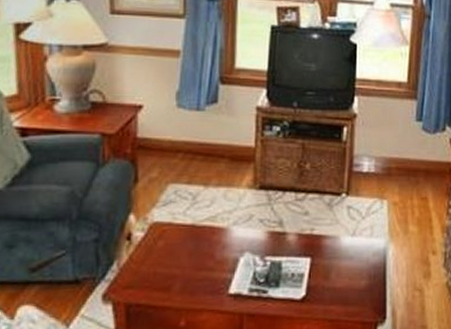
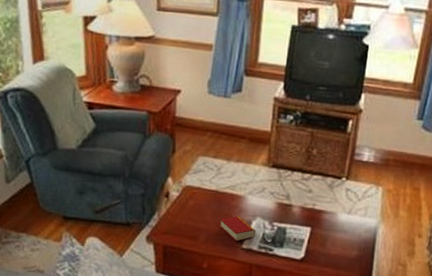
book: none [199,253,245,287] -> present [220,215,256,242]

